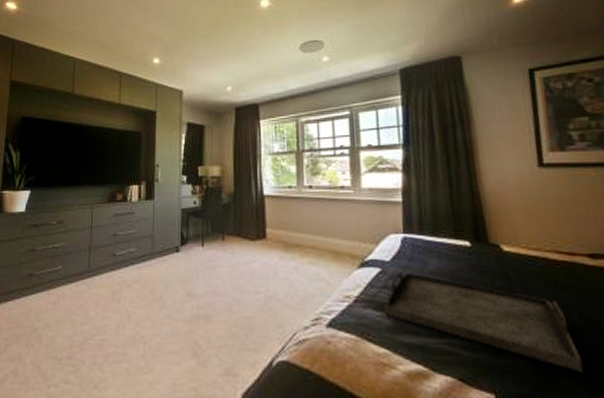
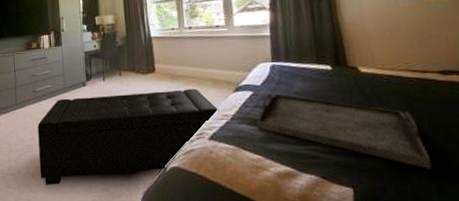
ottoman: none [110,261,340,381] -> present [37,88,219,185]

